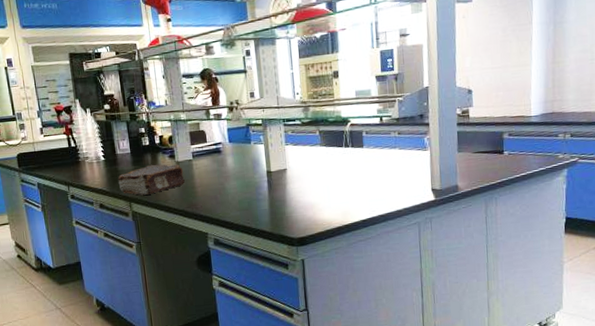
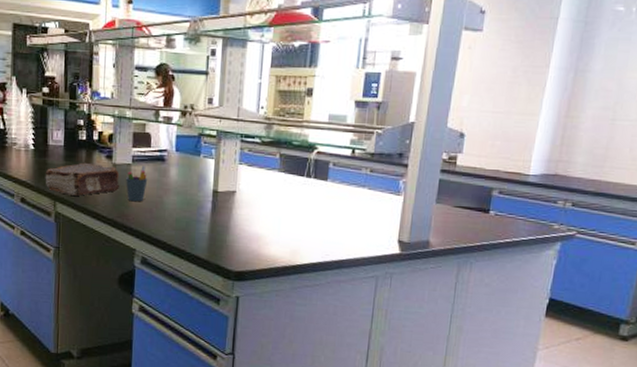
pen holder: none [189,159,209,192] -> present [126,166,148,202]

